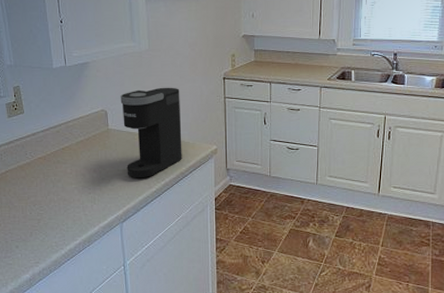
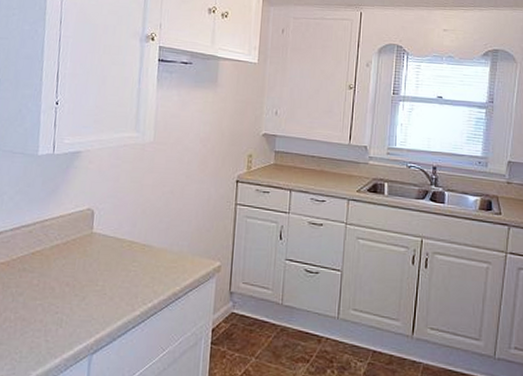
coffee maker: present [120,87,182,178] -> none [107,186,184,298]

